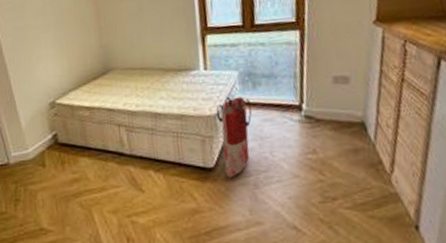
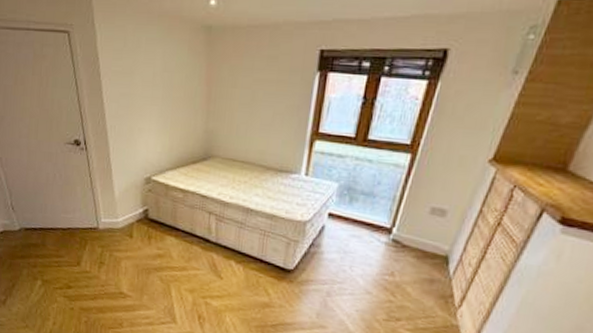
bag: present [216,96,252,179] -> none [303,206,344,283]

